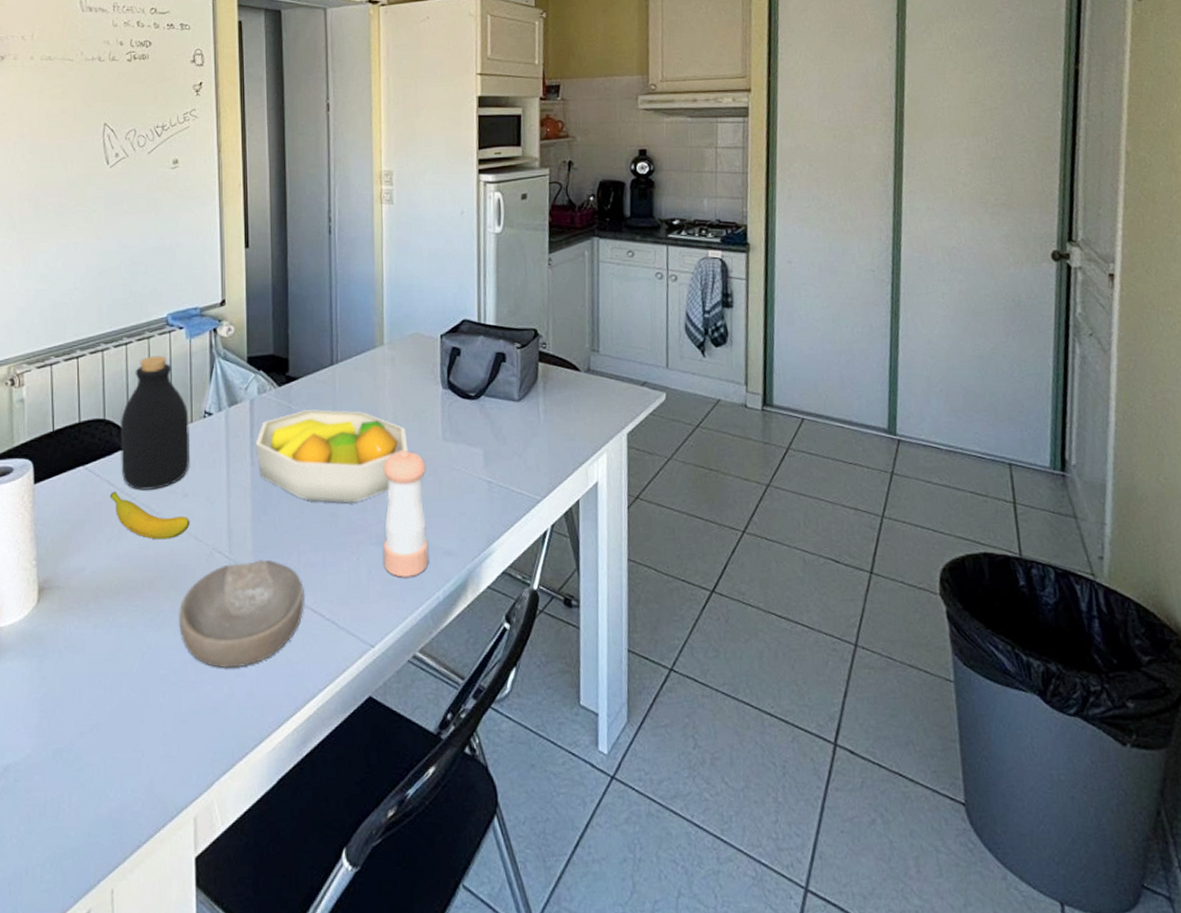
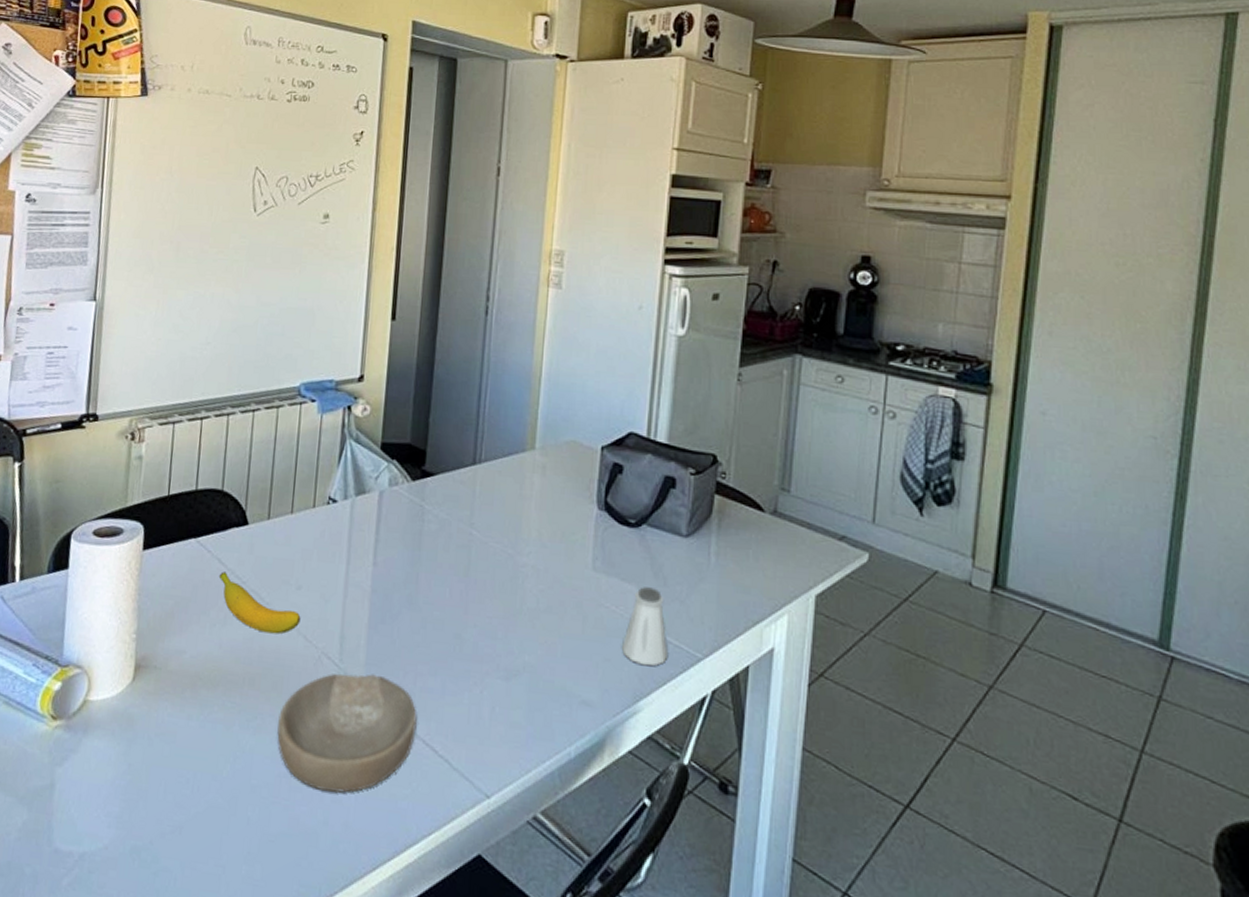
bottle: present [121,355,191,490] -> none [234,427,312,577]
fruit bowl: present [255,409,408,504] -> none [380,511,551,627]
pepper shaker: present [383,450,429,578] -> none [511,575,570,724]
saltshaker: none [474,447,513,514] -> present [622,587,669,667]

